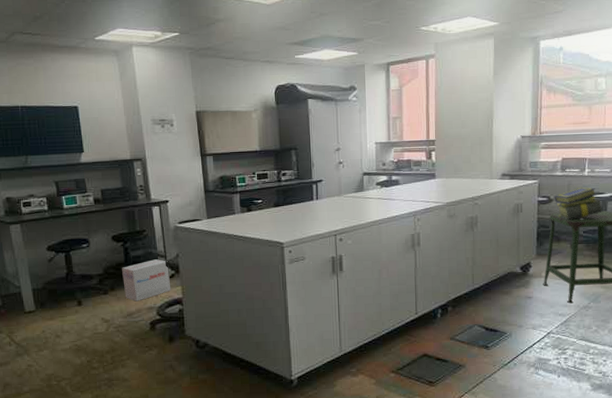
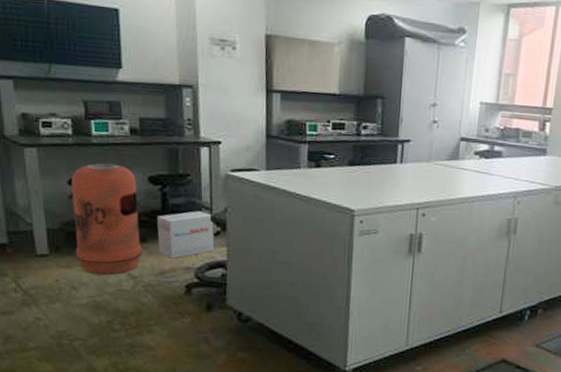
trash can: none [50,229,112,322] -> present [72,163,142,275]

